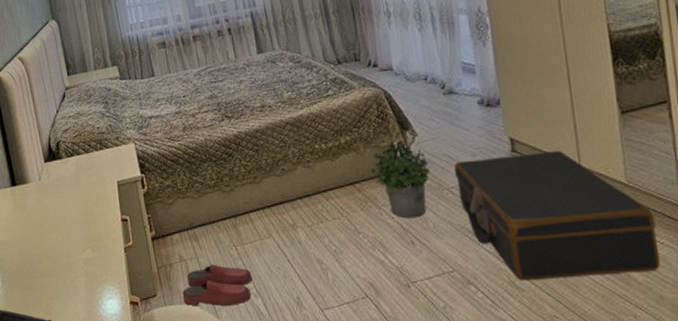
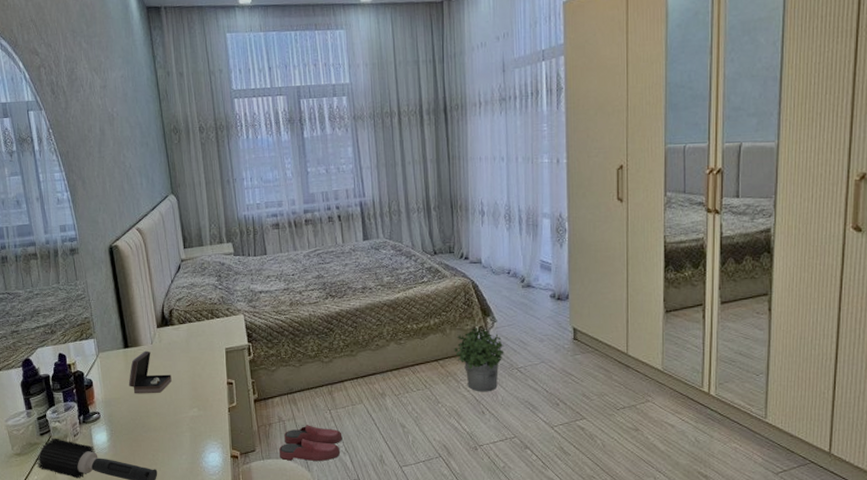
jewelry box: none [17,188,63,236] -> present [128,350,172,394]
suitcase: present [454,151,660,281] -> none [525,341,681,447]

